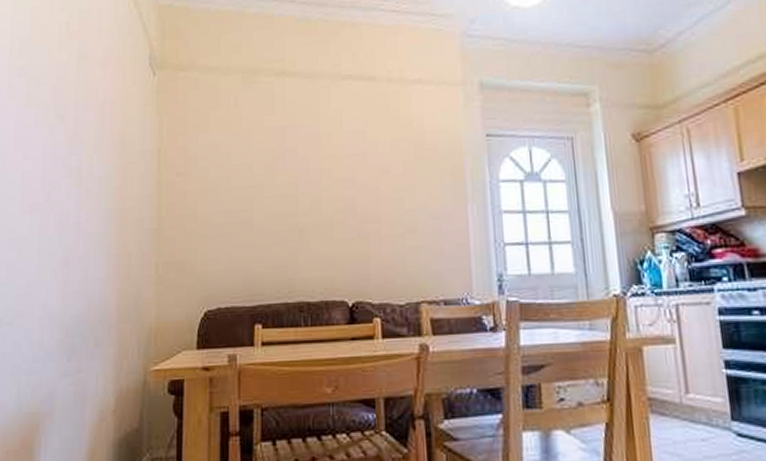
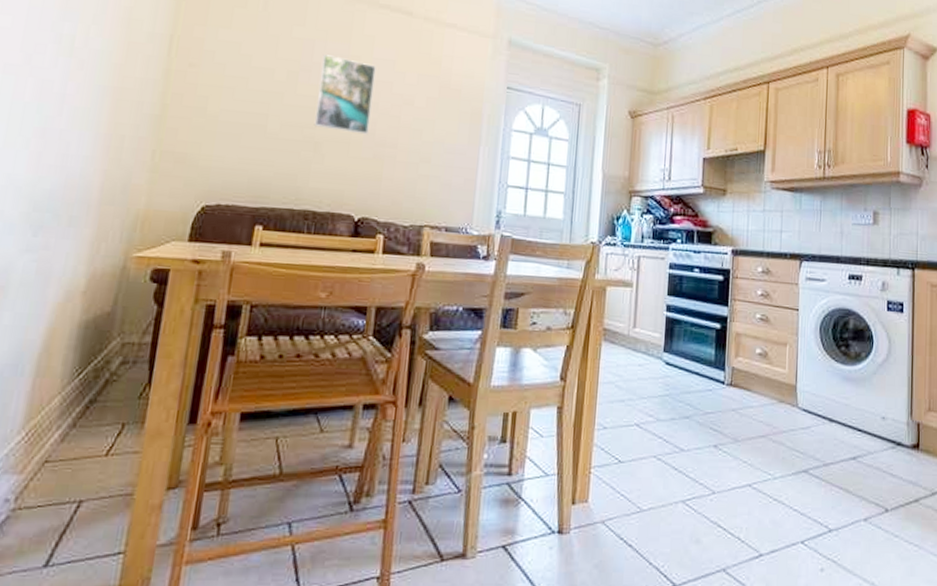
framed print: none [294,137,351,214] -> present [314,54,377,135]

